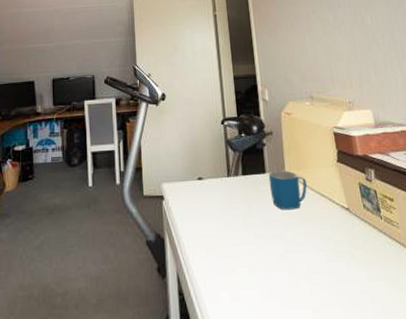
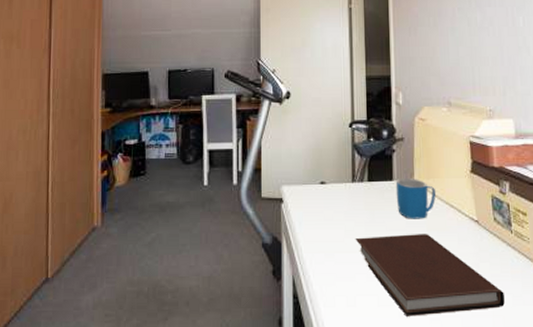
notebook: none [234,224,382,308] -> present [355,234,505,317]

